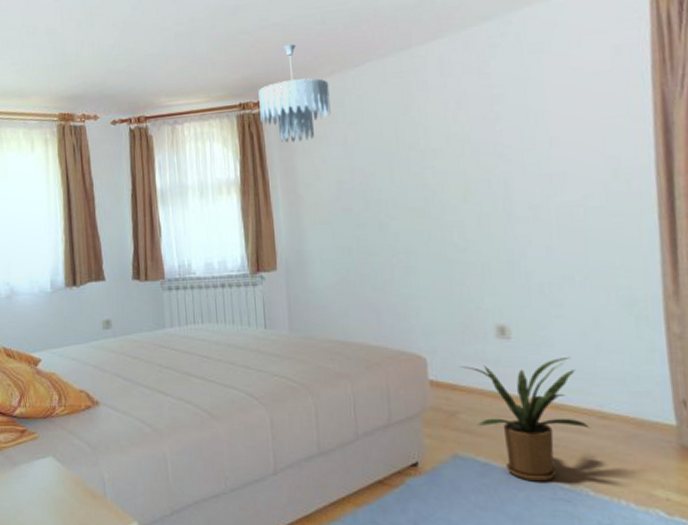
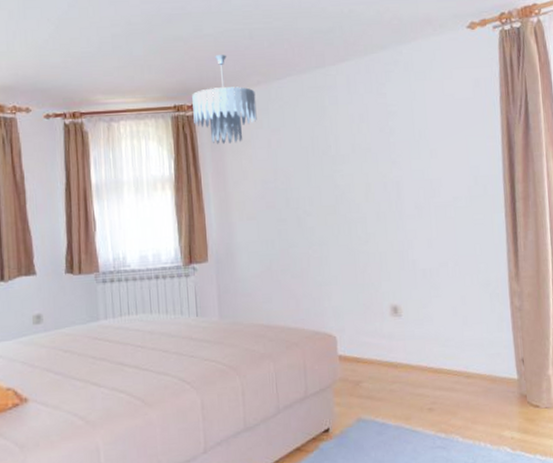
house plant: present [459,356,590,482] -> none [362,328,459,435]

